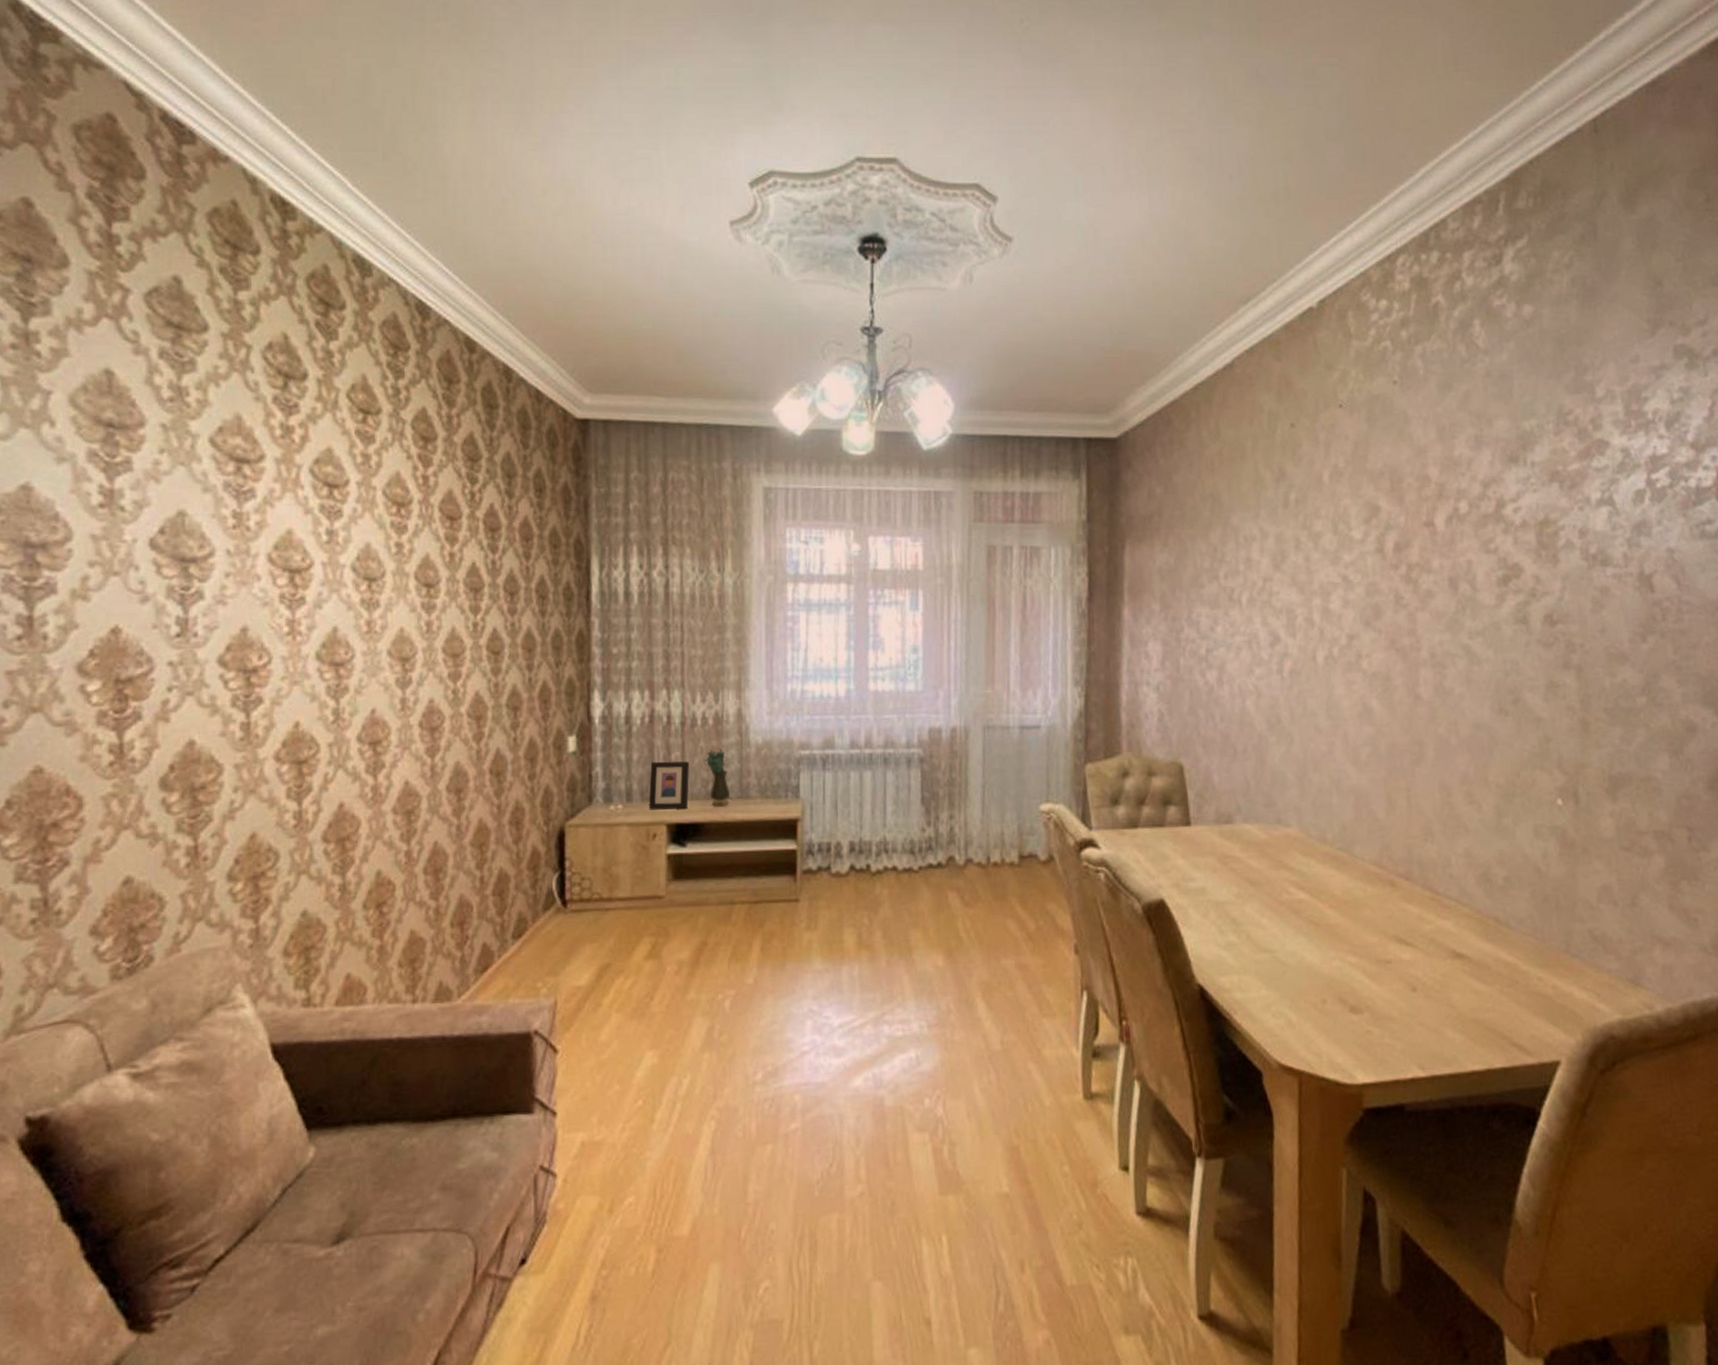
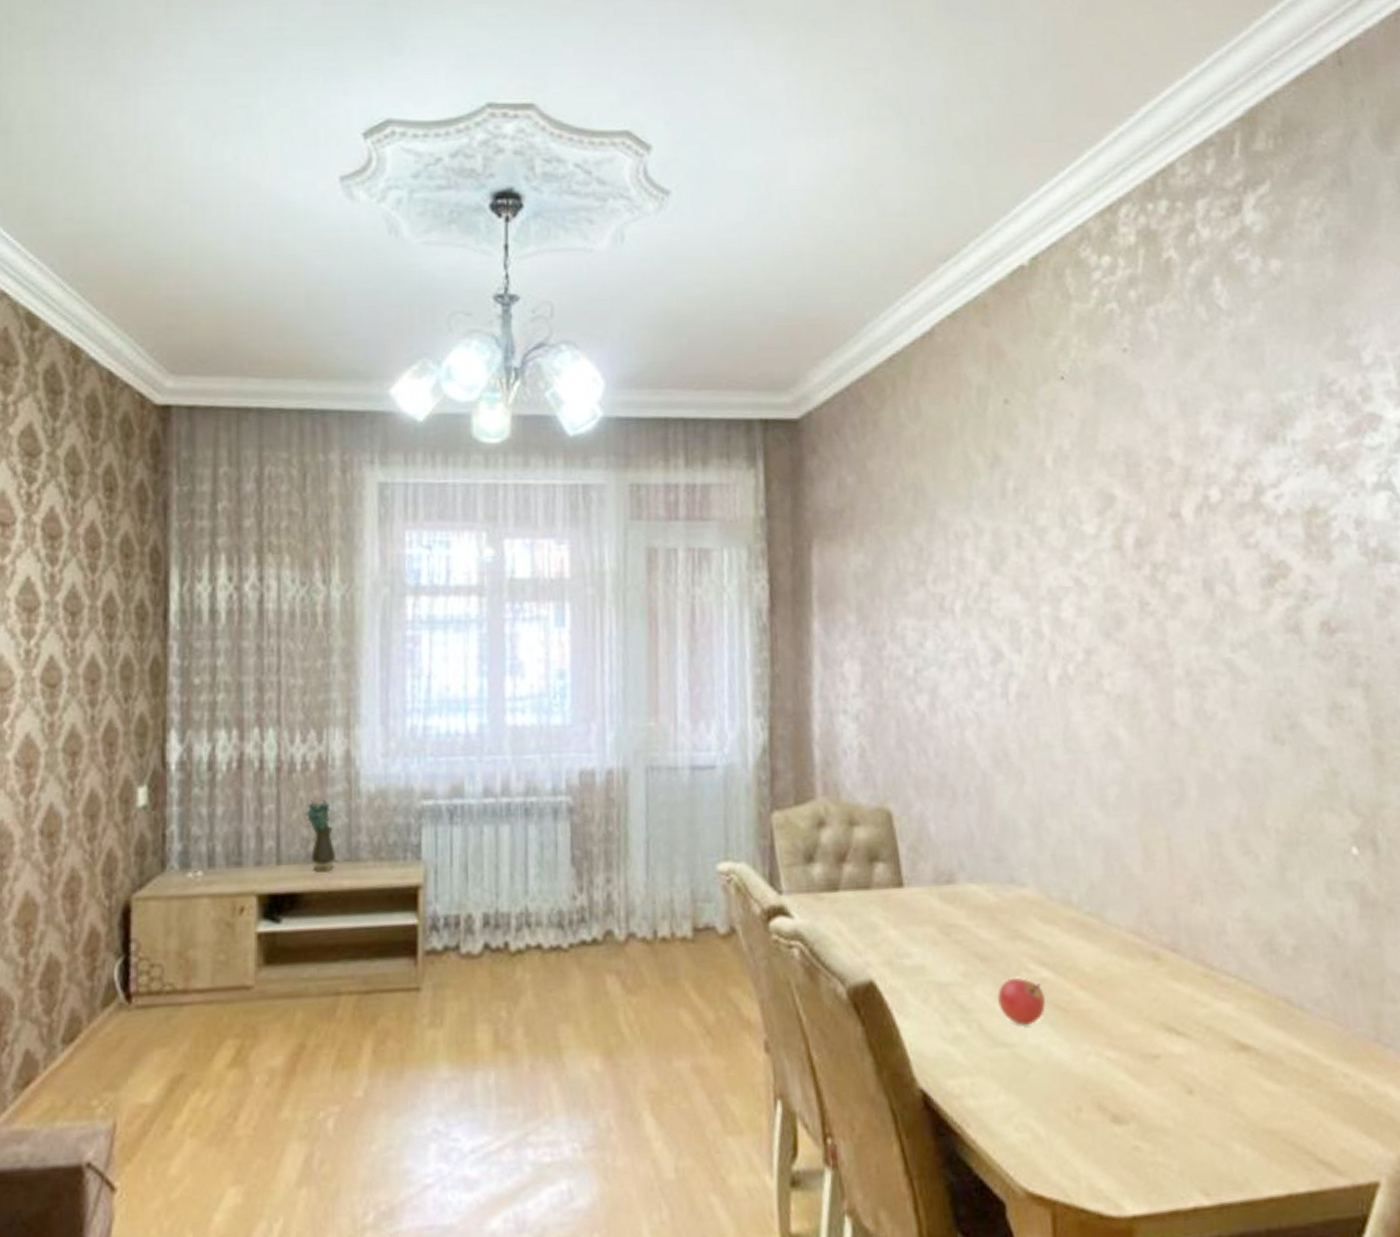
picture frame: present [648,761,689,810] -> none [235,816,286,877]
fruit: none [1262,899,1301,936] -> present [996,978,1046,1025]

